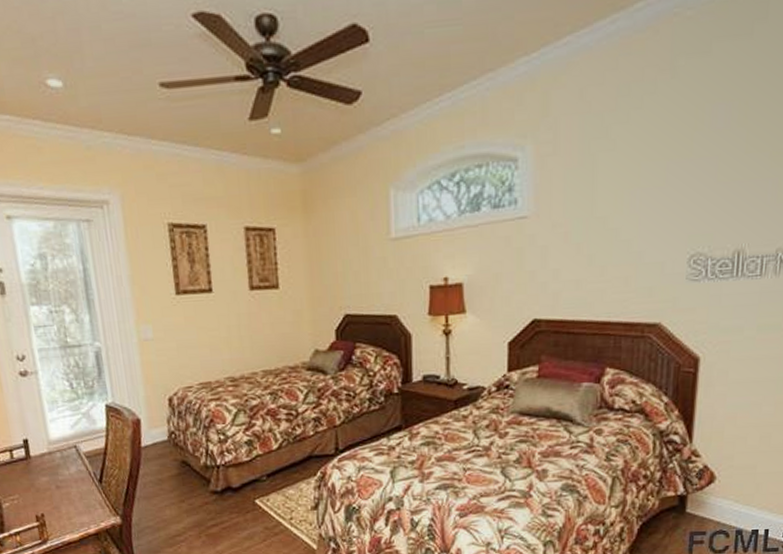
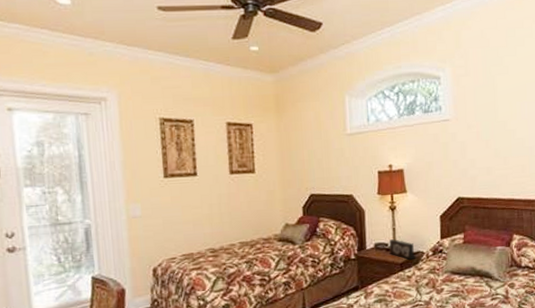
alarm clock: none [440,370,475,397] -> present [389,239,416,261]

